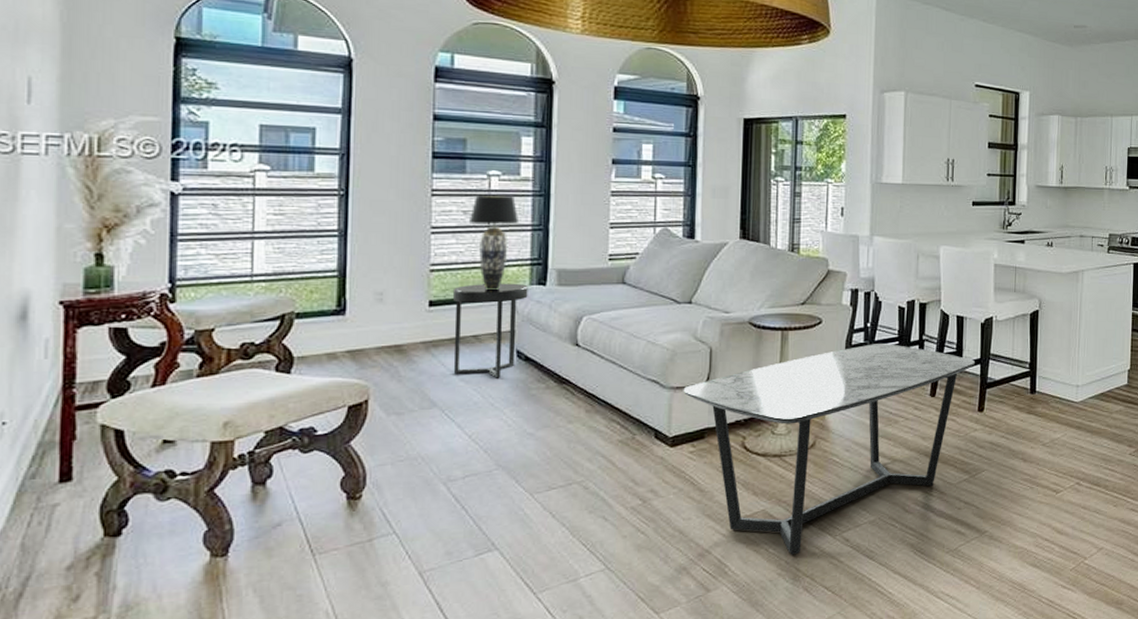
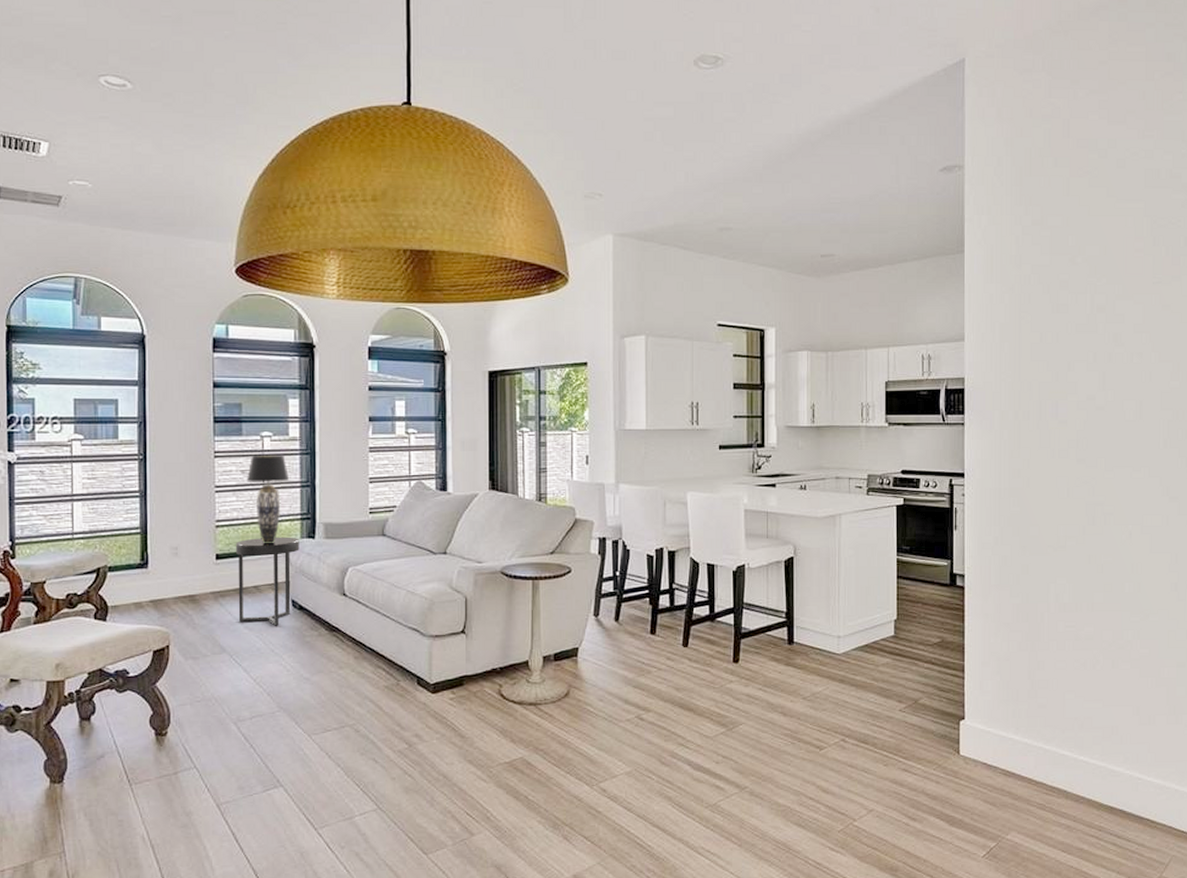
coffee table: present [683,344,975,555] -> none [442,593,728,803]

